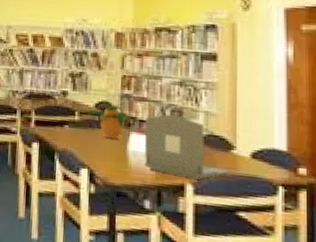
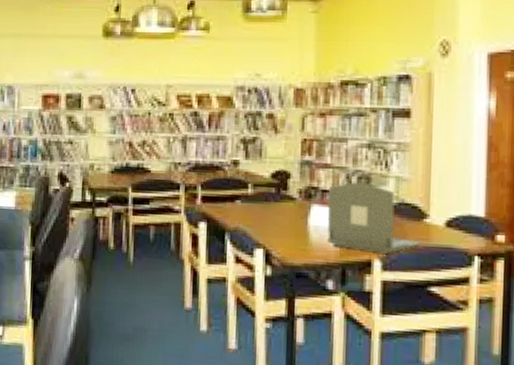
potted plant: present [88,102,131,139] -> none [263,171,313,213]

